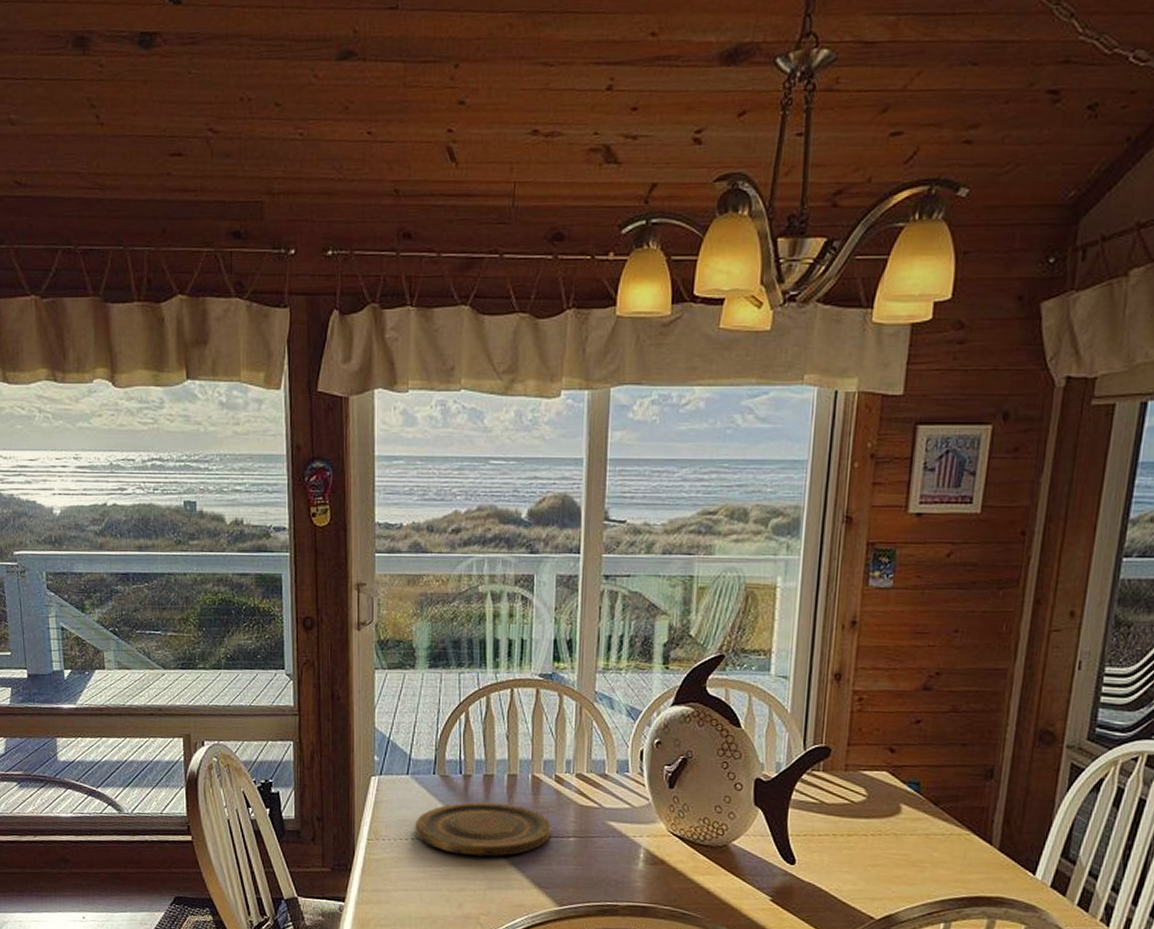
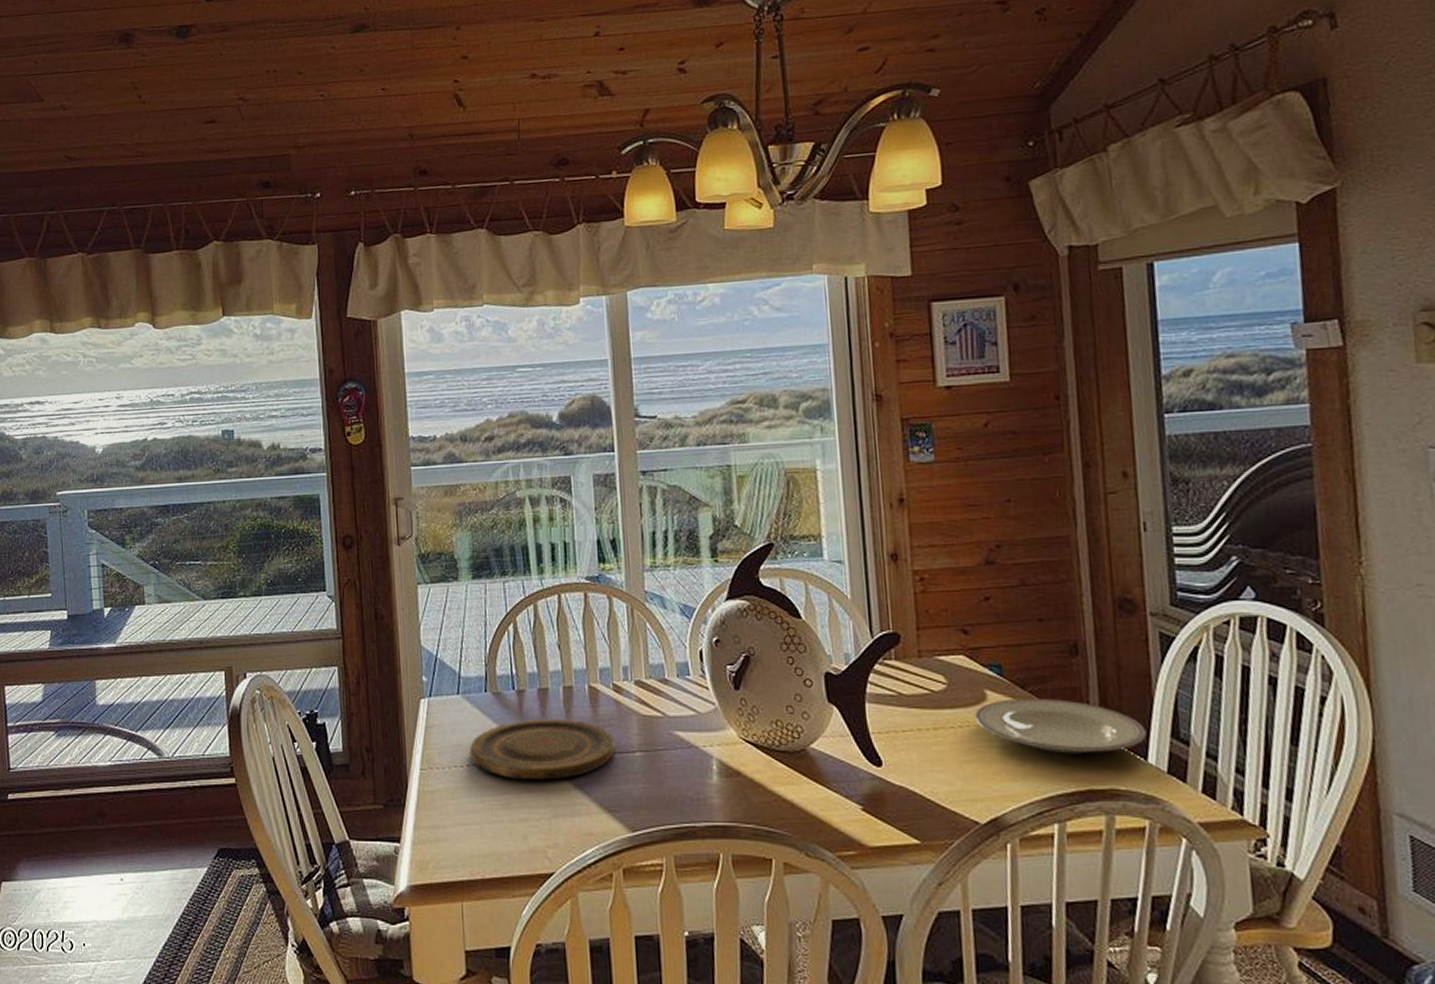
plate: none [886,813,1040,866] -> present [973,697,1147,754]

